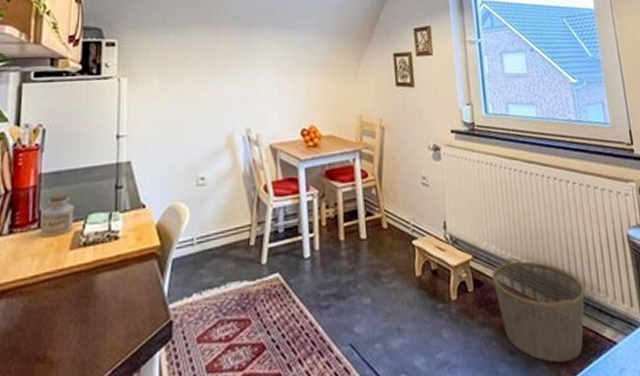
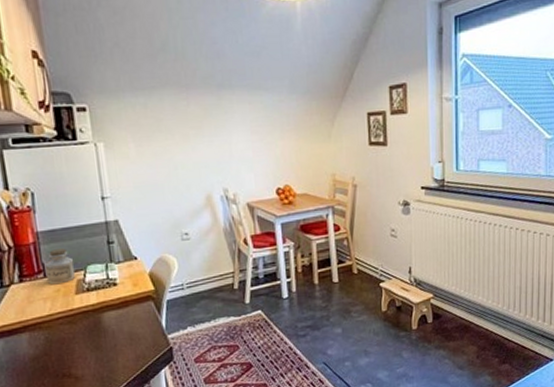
basket: present [491,258,586,363] -> none [449,296,532,375]

